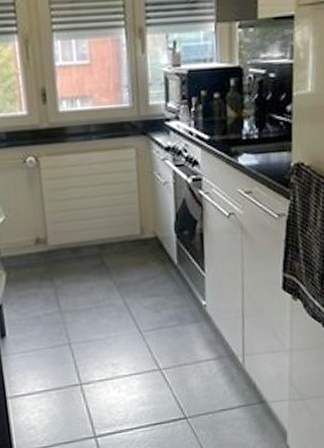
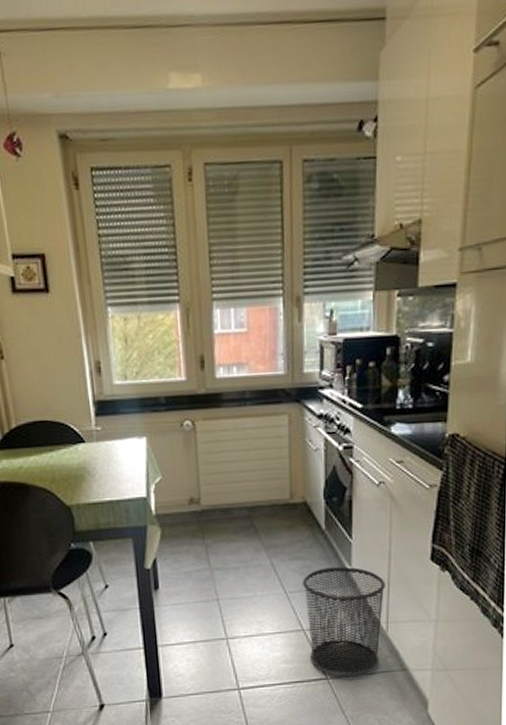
waste bin: none [157,301,240,415] -> present [303,566,385,677]

